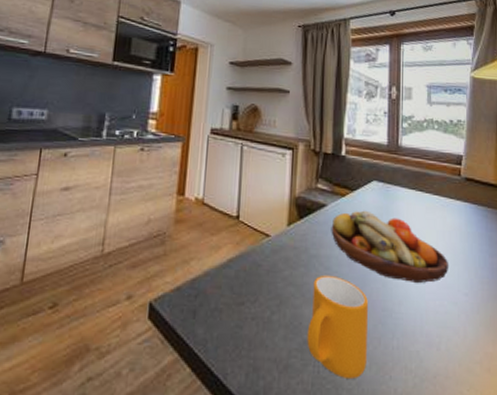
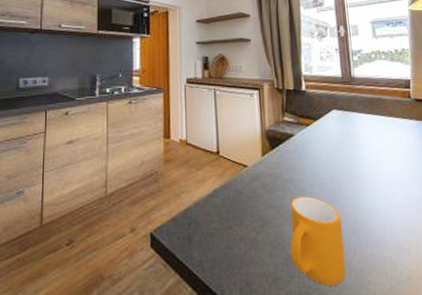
fruit bowl: present [331,210,449,284] -> none [300,136,410,197]

